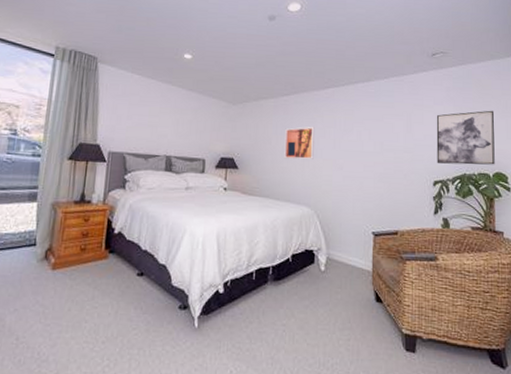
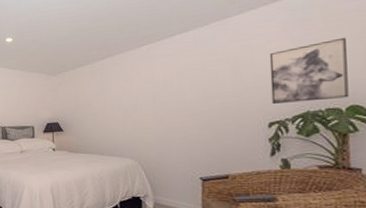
wall art: present [284,126,315,160] -> none [103,84,134,118]

